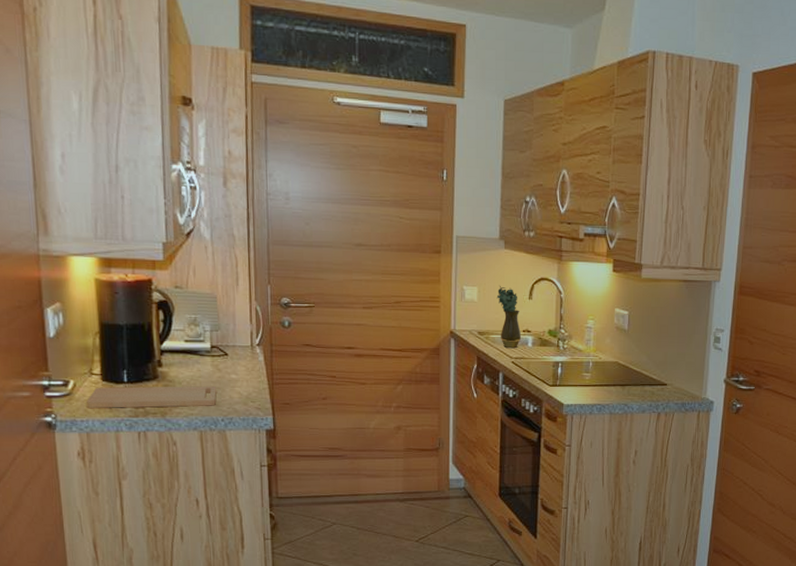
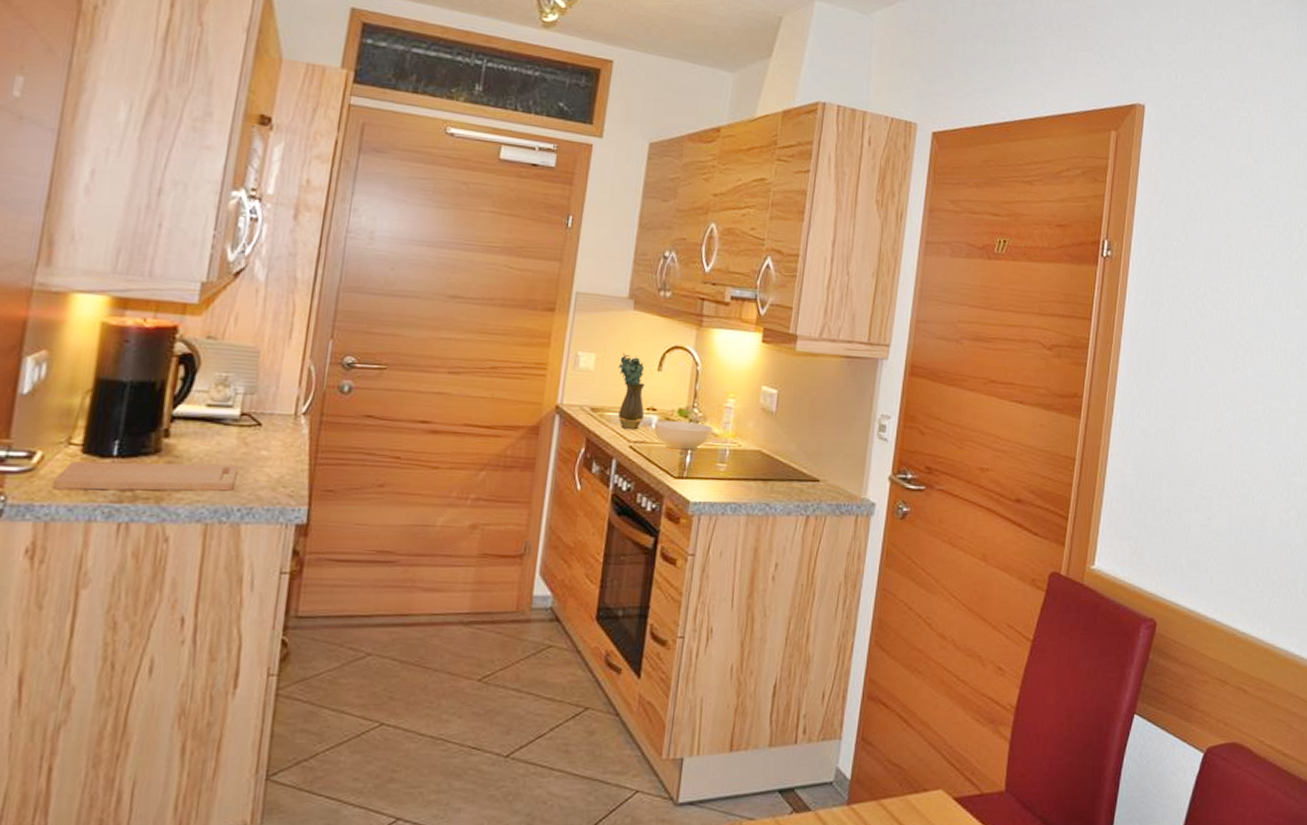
bowl: none [530,340,578,363] -> present [654,420,713,450]

